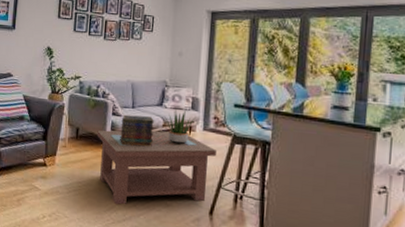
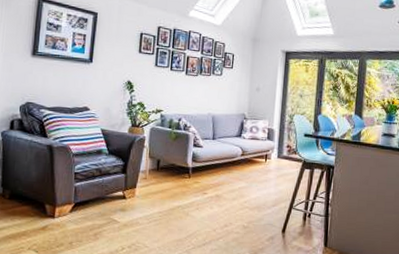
coffee table: present [97,130,217,205] -> none [178,160,290,230]
book stack: present [120,114,154,147] -> none [200,145,233,175]
potted plant: present [163,108,197,145] -> none [242,138,272,172]

